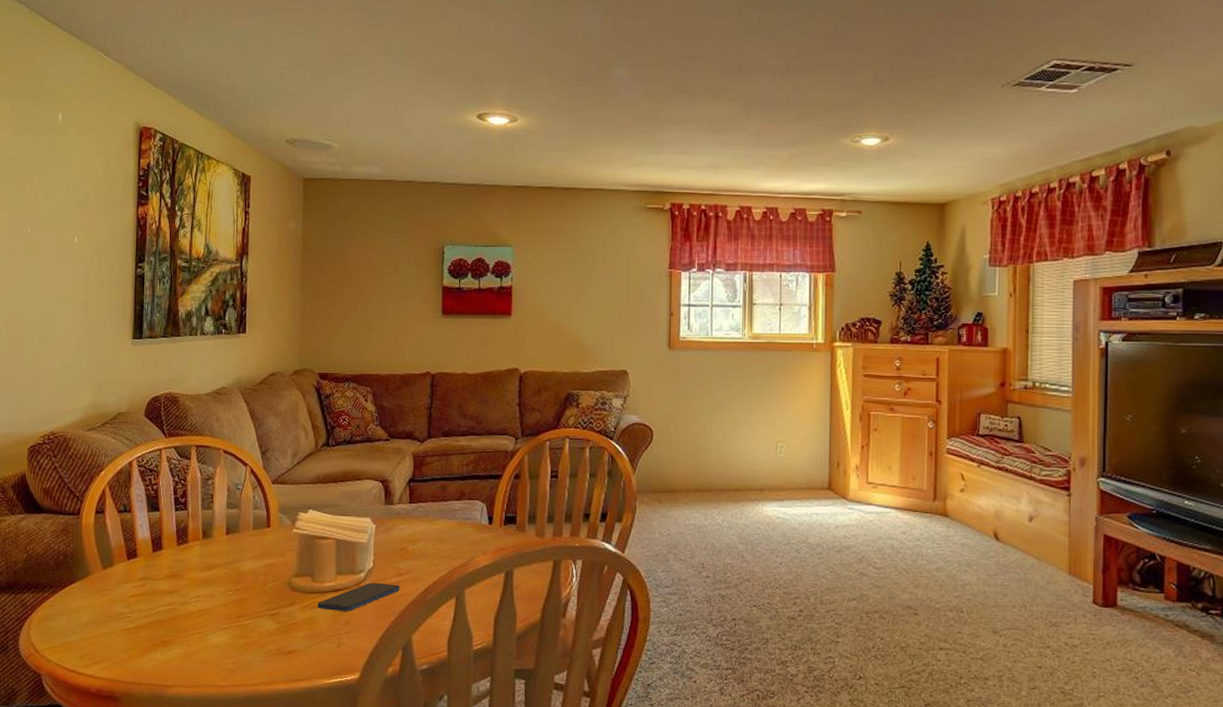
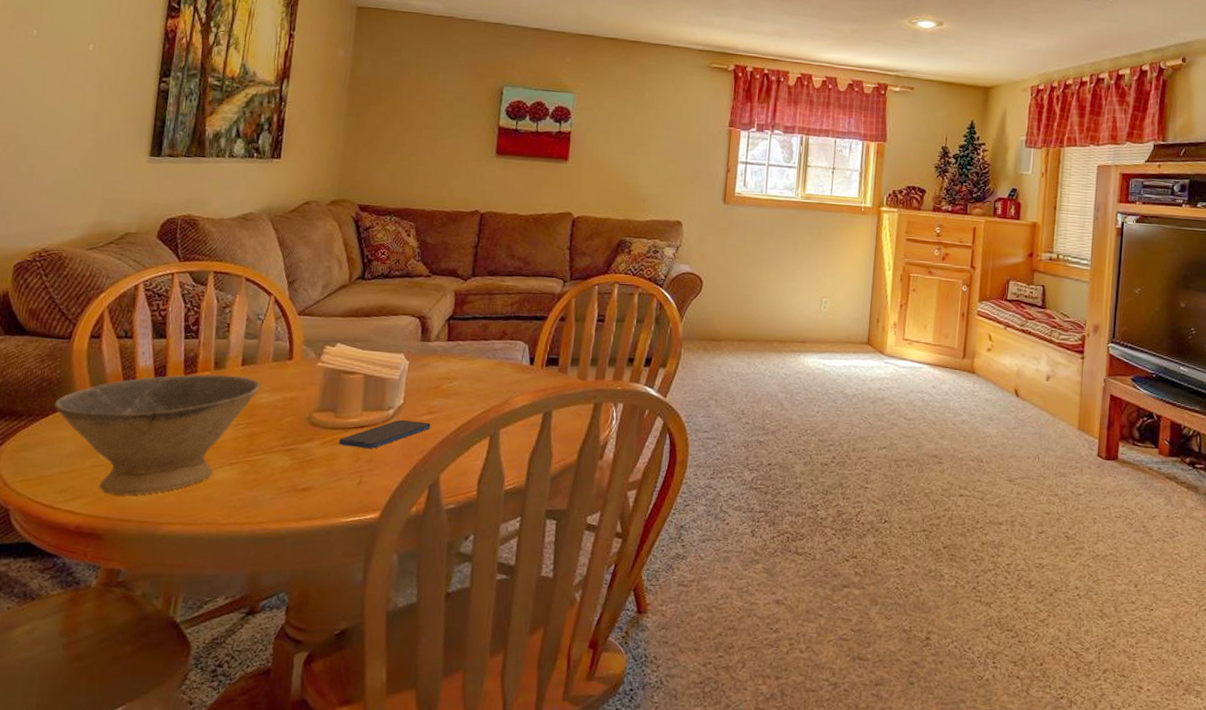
bowl: none [70,543,244,660] -> present [53,374,261,495]

